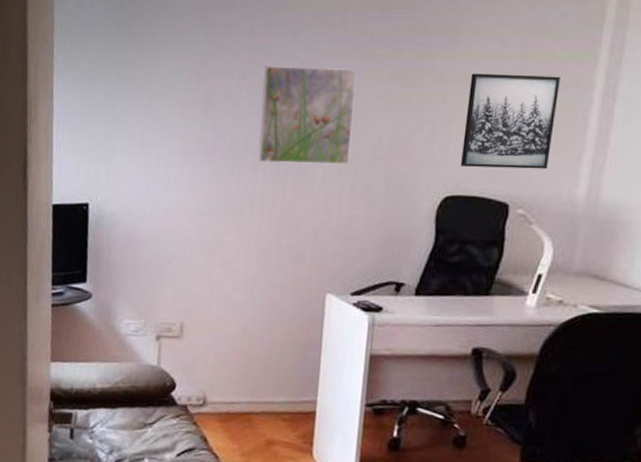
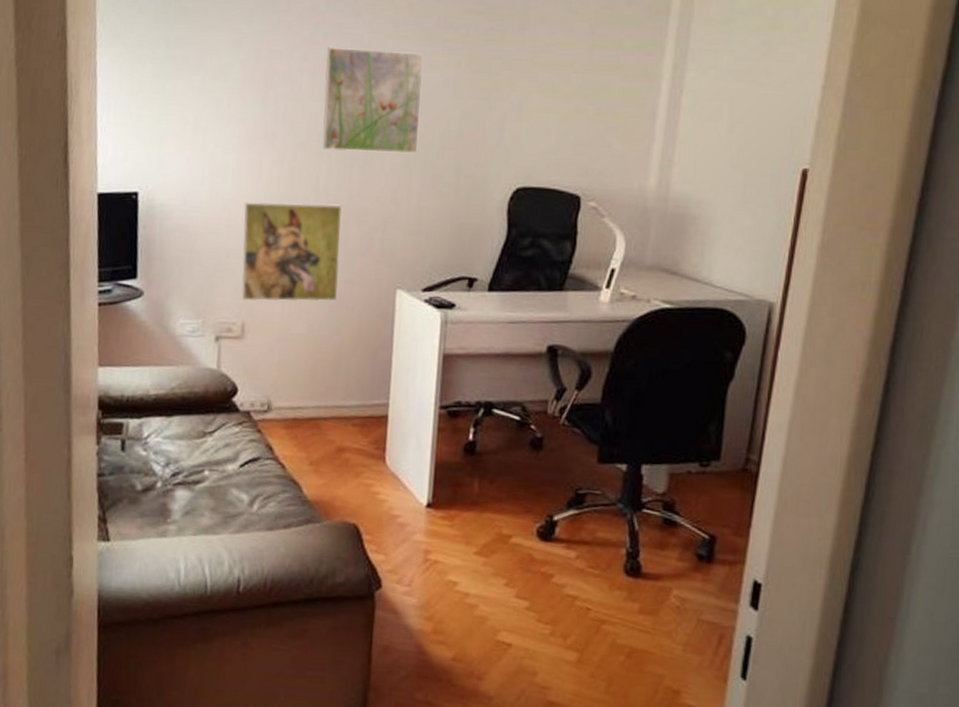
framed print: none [181,211,277,305] -> present [241,201,343,302]
wall art: present [461,73,560,169] -> none [532,61,629,161]

